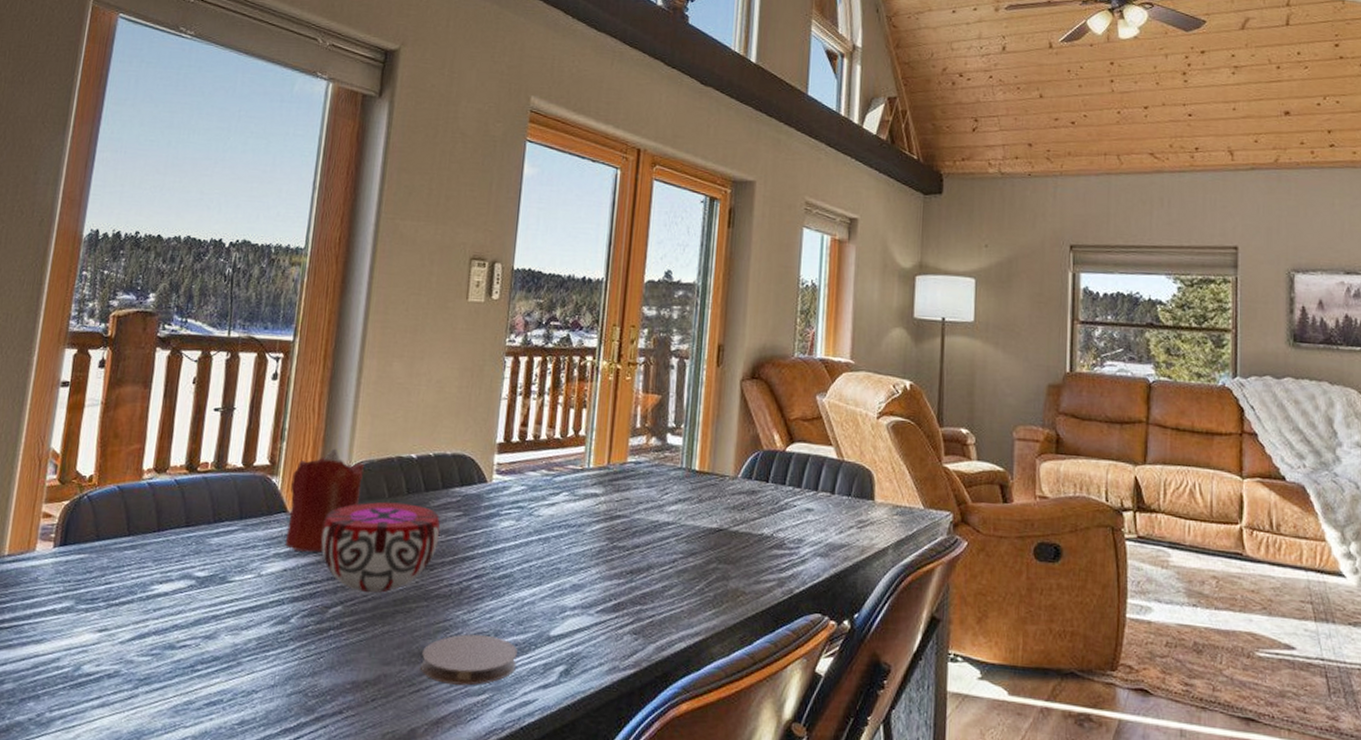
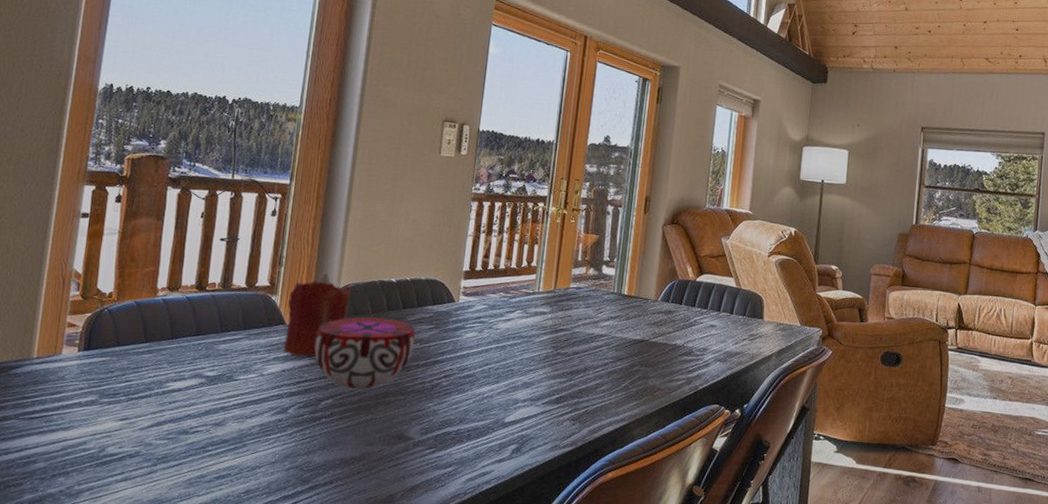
coaster: present [421,634,517,686] -> none [398,421,478,461]

